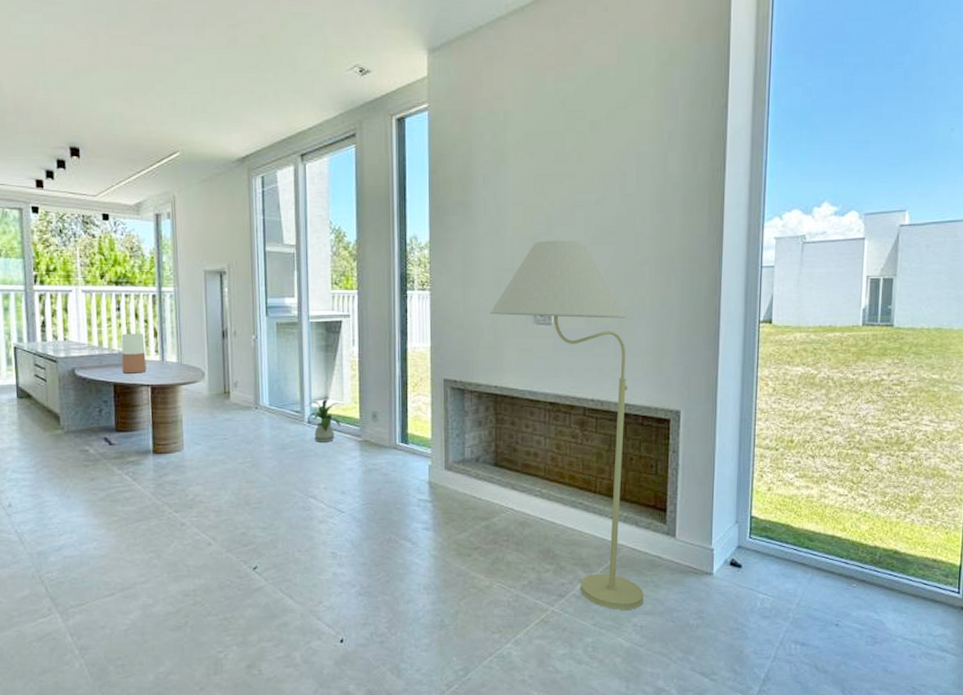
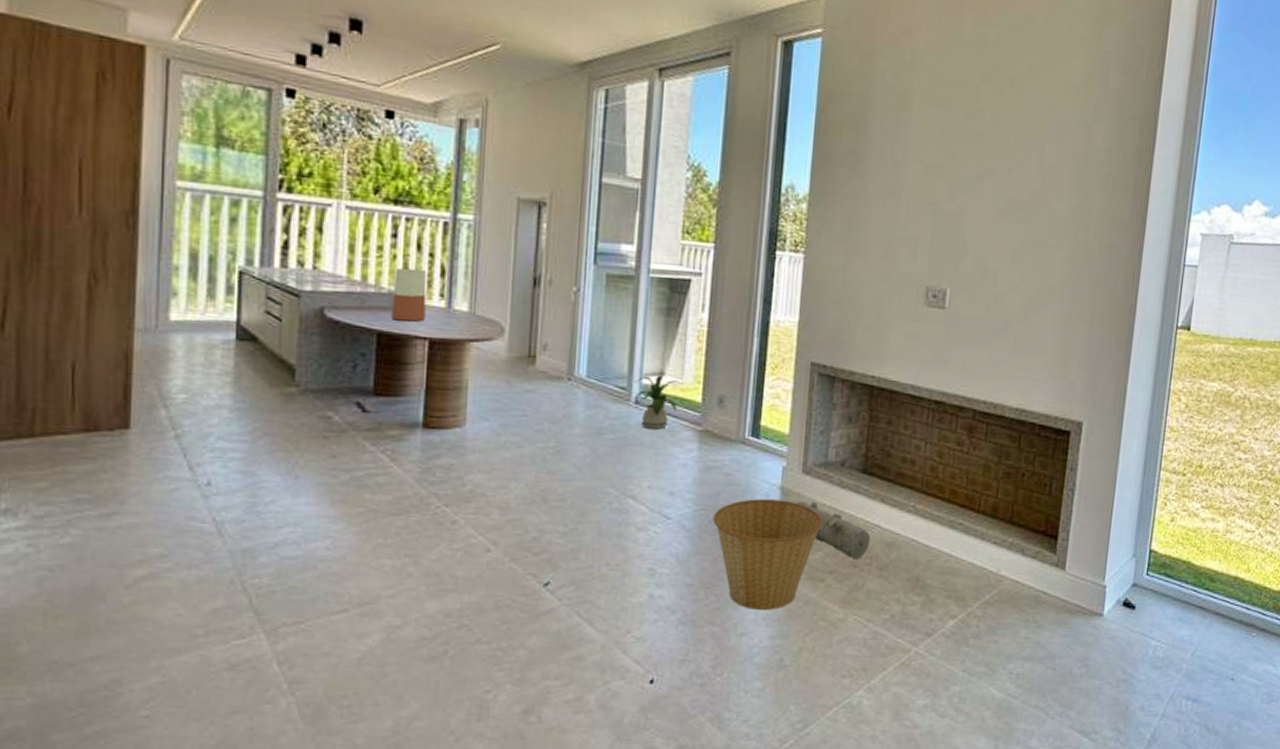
basket: none [377,492,466,581] -> present [713,499,824,610]
decorative log: none [442,492,506,537] -> present [796,501,871,560]
floor lamp: present [490,240,644,610] -> none [873,208,1032,654]

